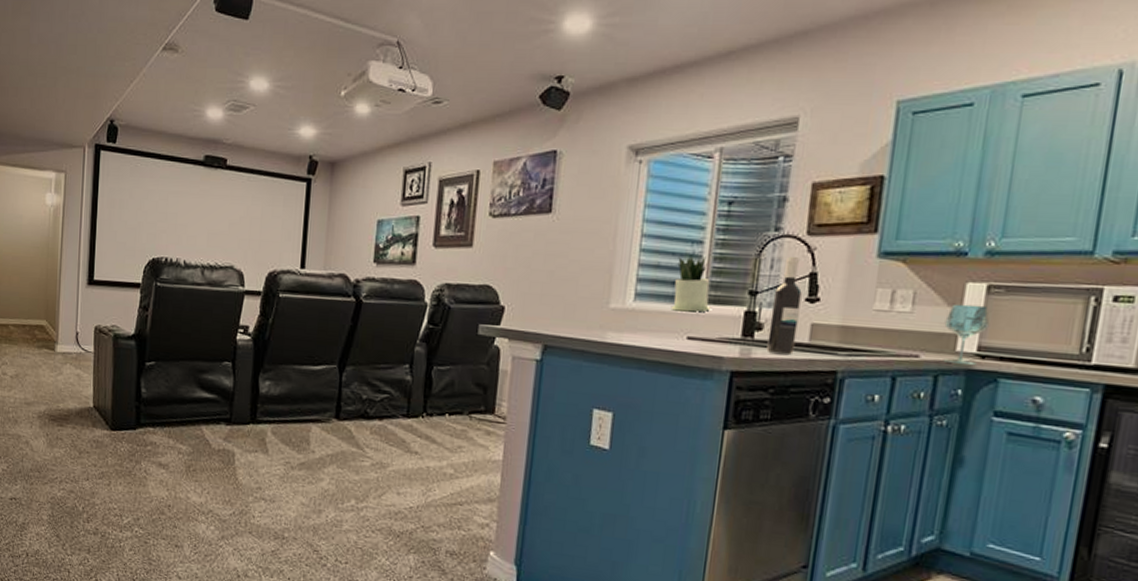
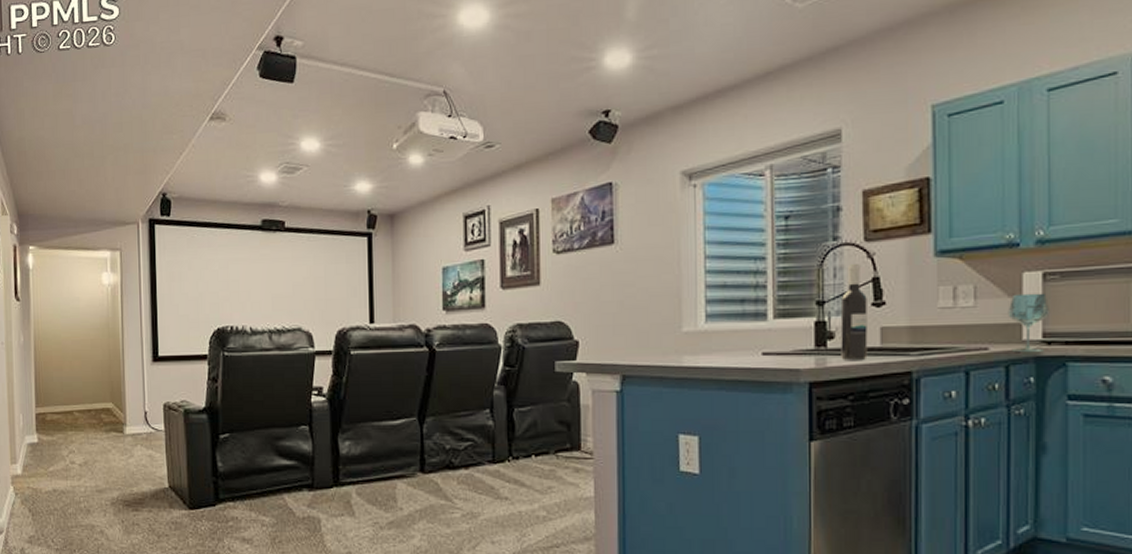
planter: present [671,257,711,313] -> none [742,272,781,328]

